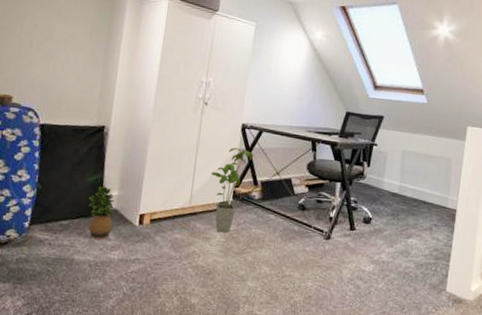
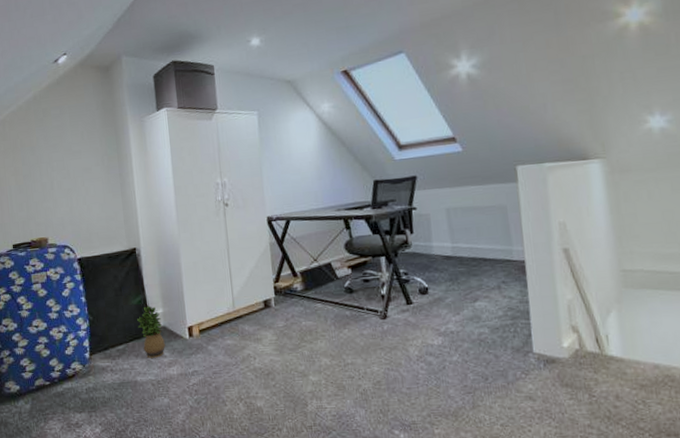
house plant: present [211,147,253,233] -> none [247,242,286,332]

